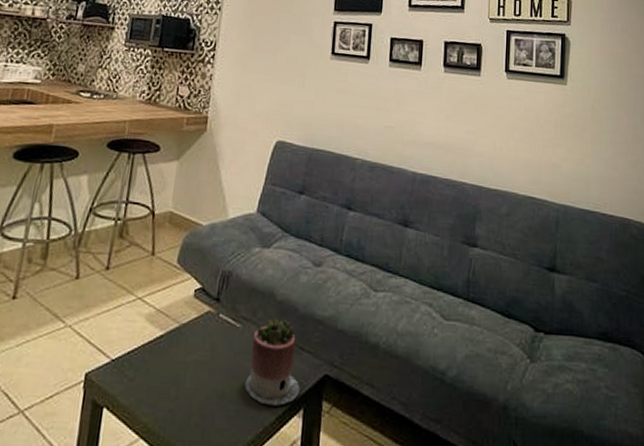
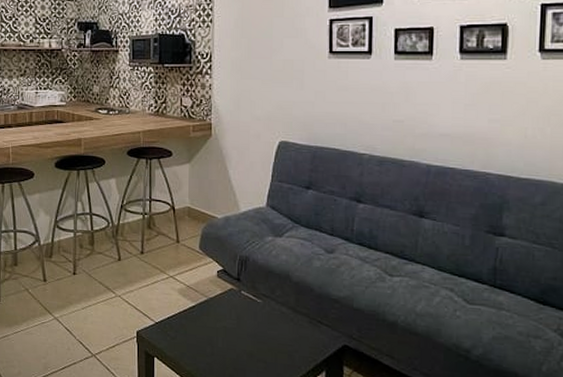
succulent planter: present [244,319,300,406] -> none [270,297,321,367]

